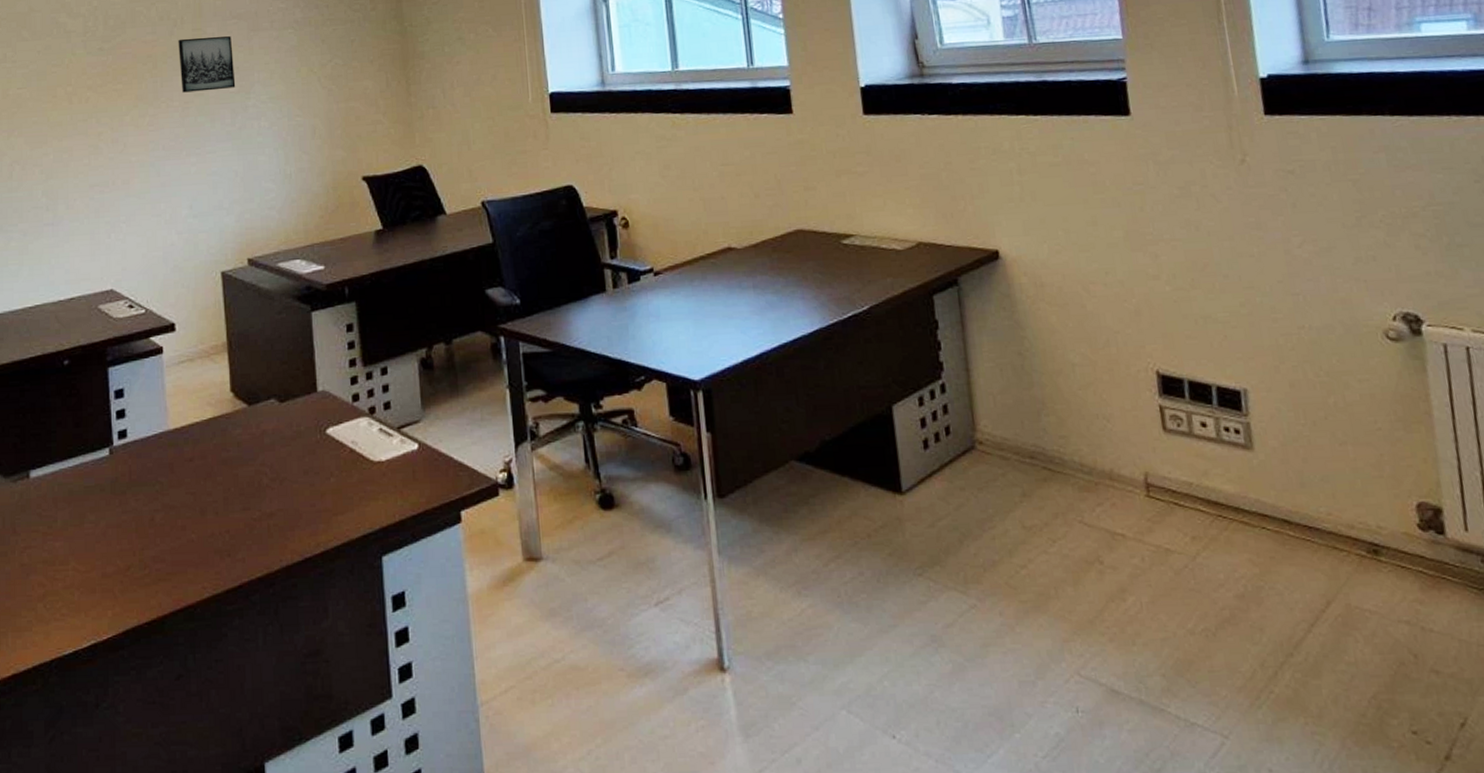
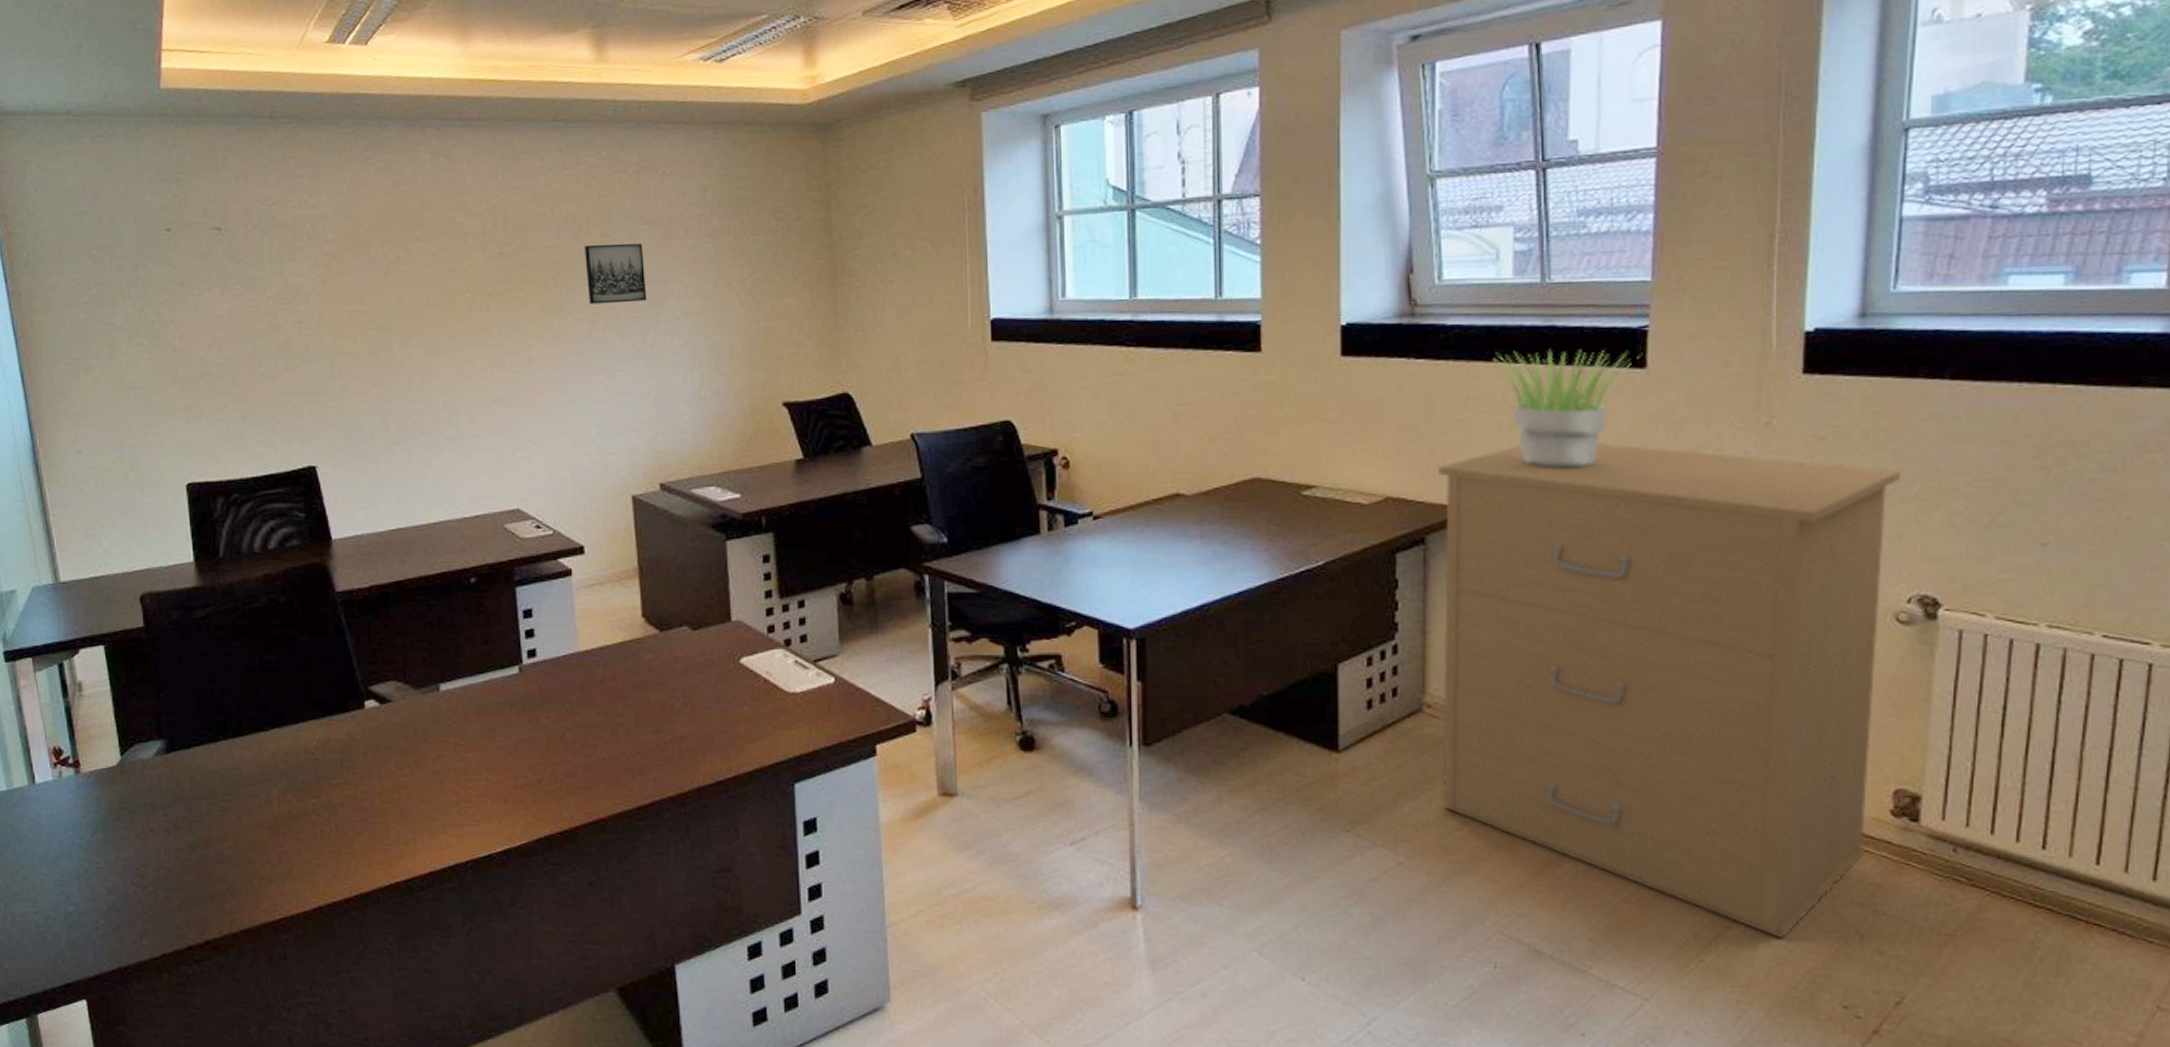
filing cabinet: none [961,183,1403,663] -> present [1439,442,1900,939]
potted plant: none [996,101,1122,209] -> present [1492,349,1638,468]

